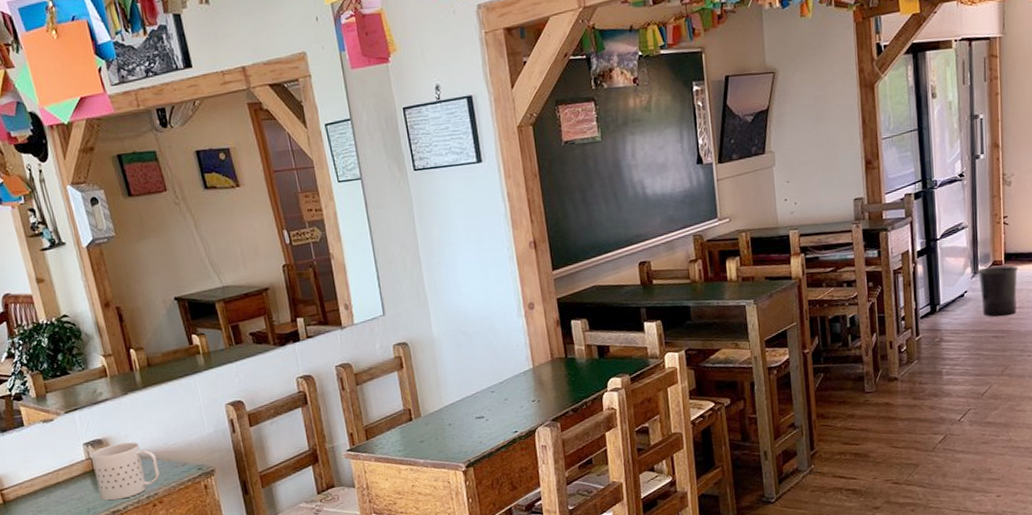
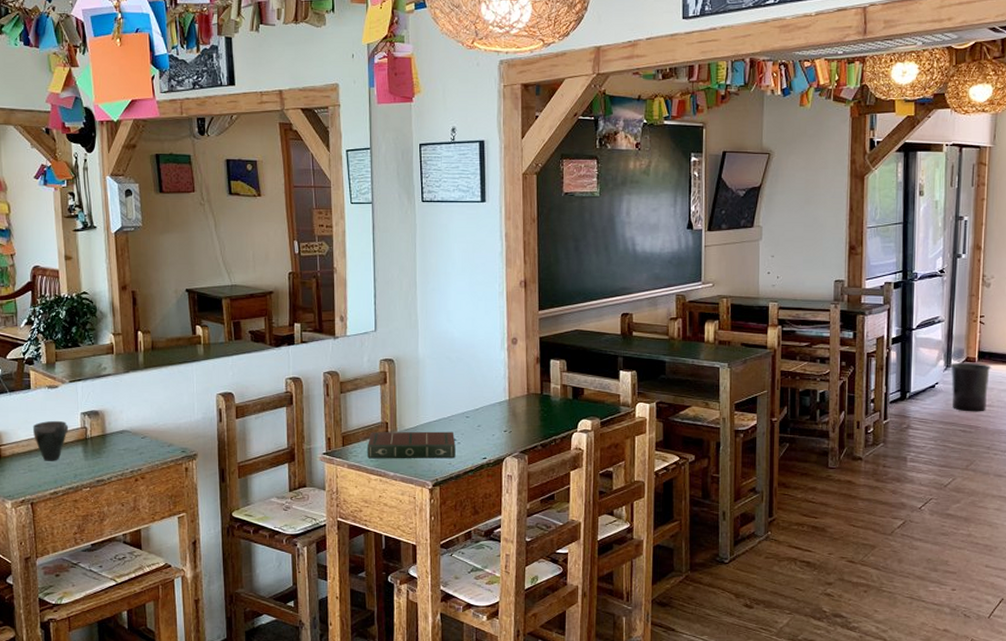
cup: none [33,455,73,499] -> present [32,420,69,461]
mug: present [91,442,160,501] -> none [87,417,146,470]
book: none [392,409,486,449] -> present [368,431,456,459]

